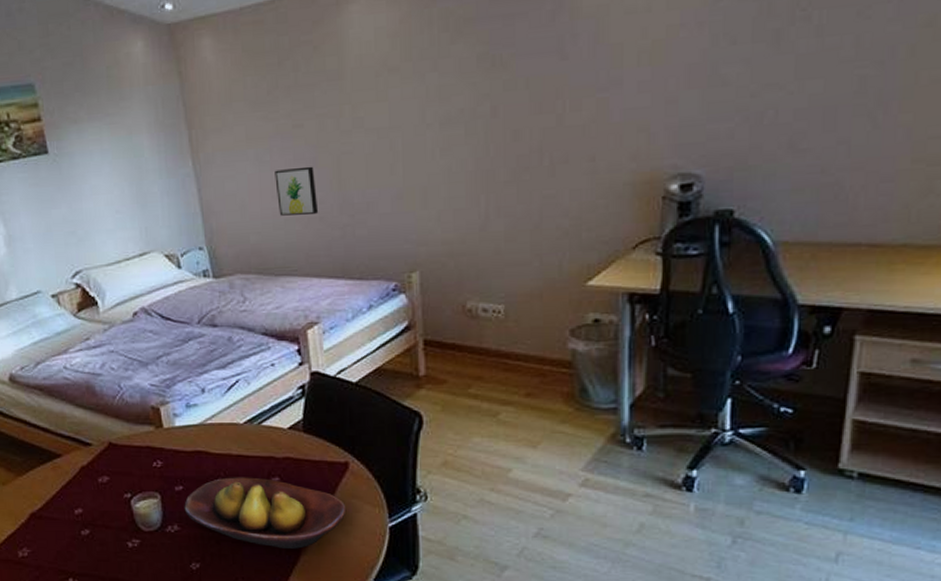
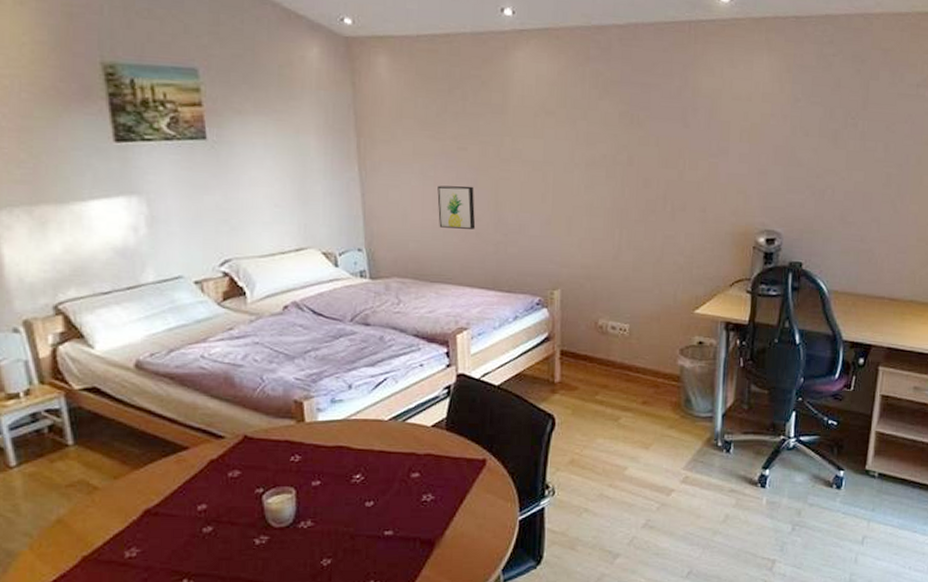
fruit bowl: present [184,477,347,549] -> none [320,472,481,542]

